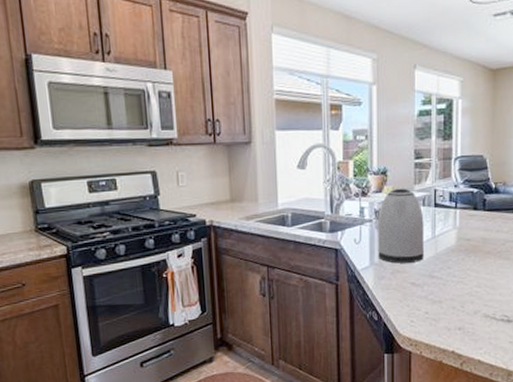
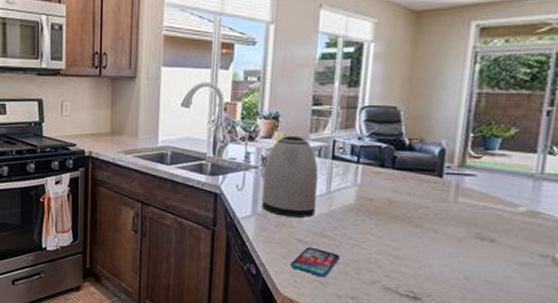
smartphone: none [407,288,447,315] -> present [290,247,340,278]

